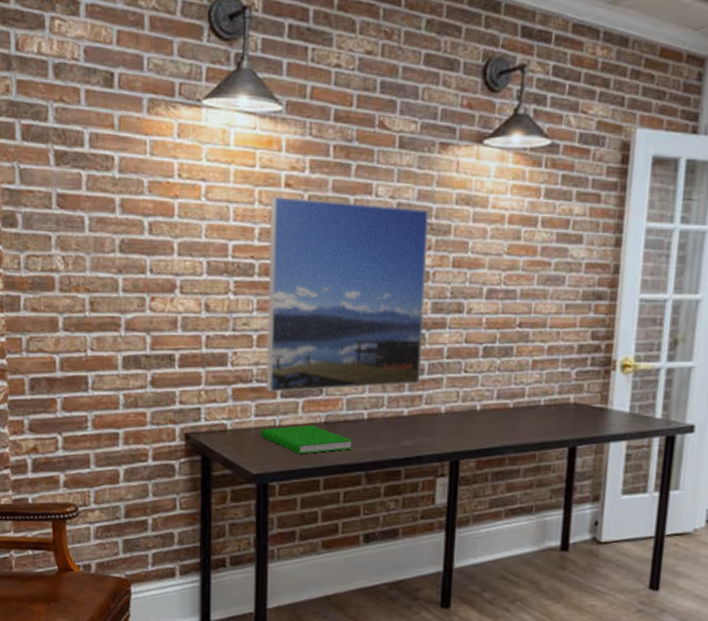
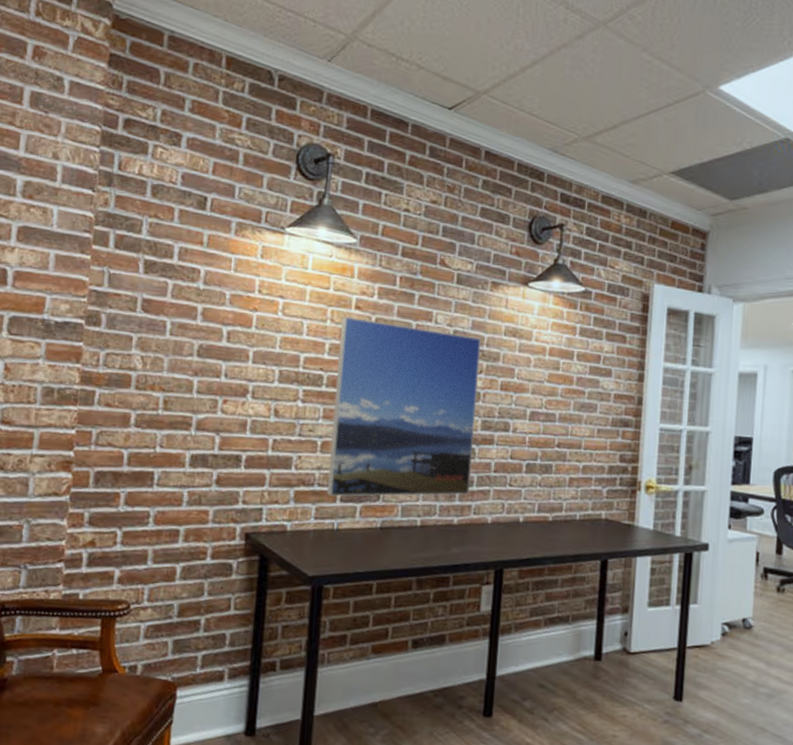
book: present [261,425,352,454] -> none [319,529,405,558]

